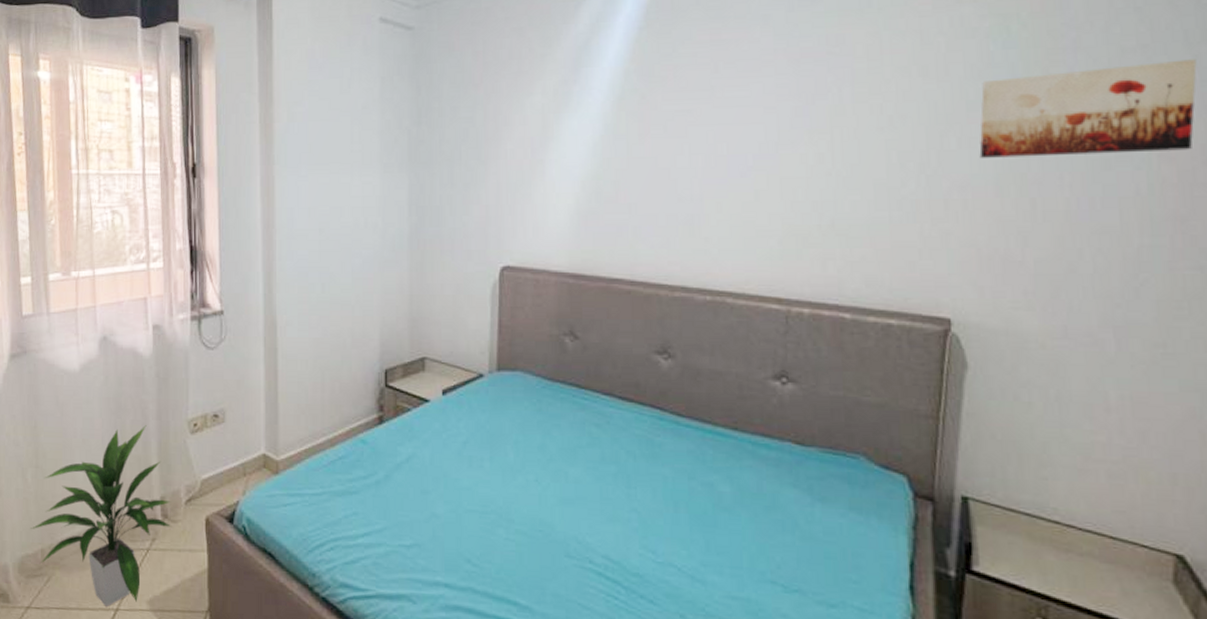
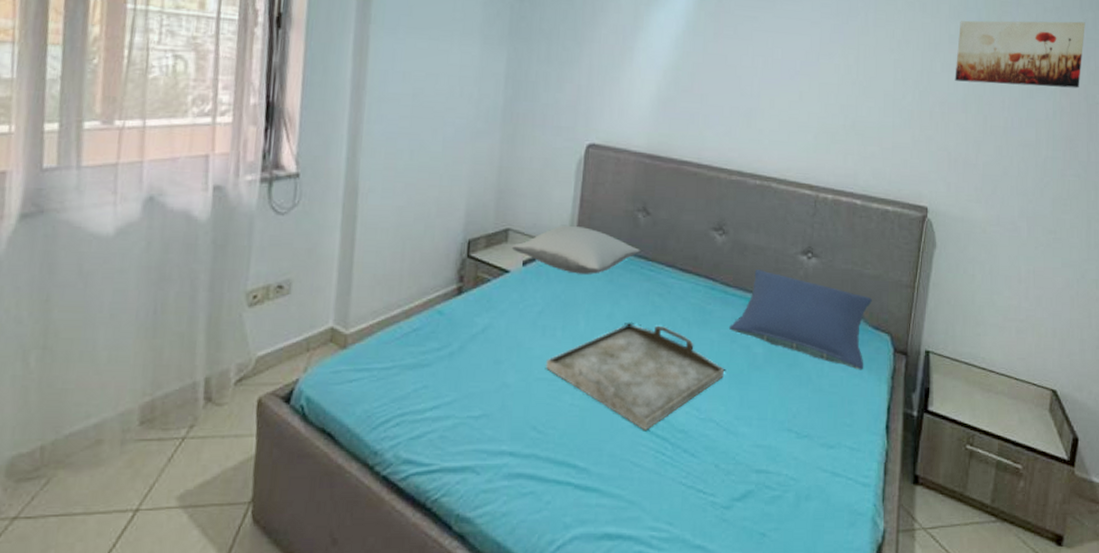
indoor plant: present [31,425,171,607] -> none [28,298,218,508]
pillow: none [429,352,570,403] -> present [511,225,640,274]
serving tray: none [474,456,683,572] -> present [545,324,724,432]
pillow: none [684,397,878,517] -> present [728,270,873,370]

